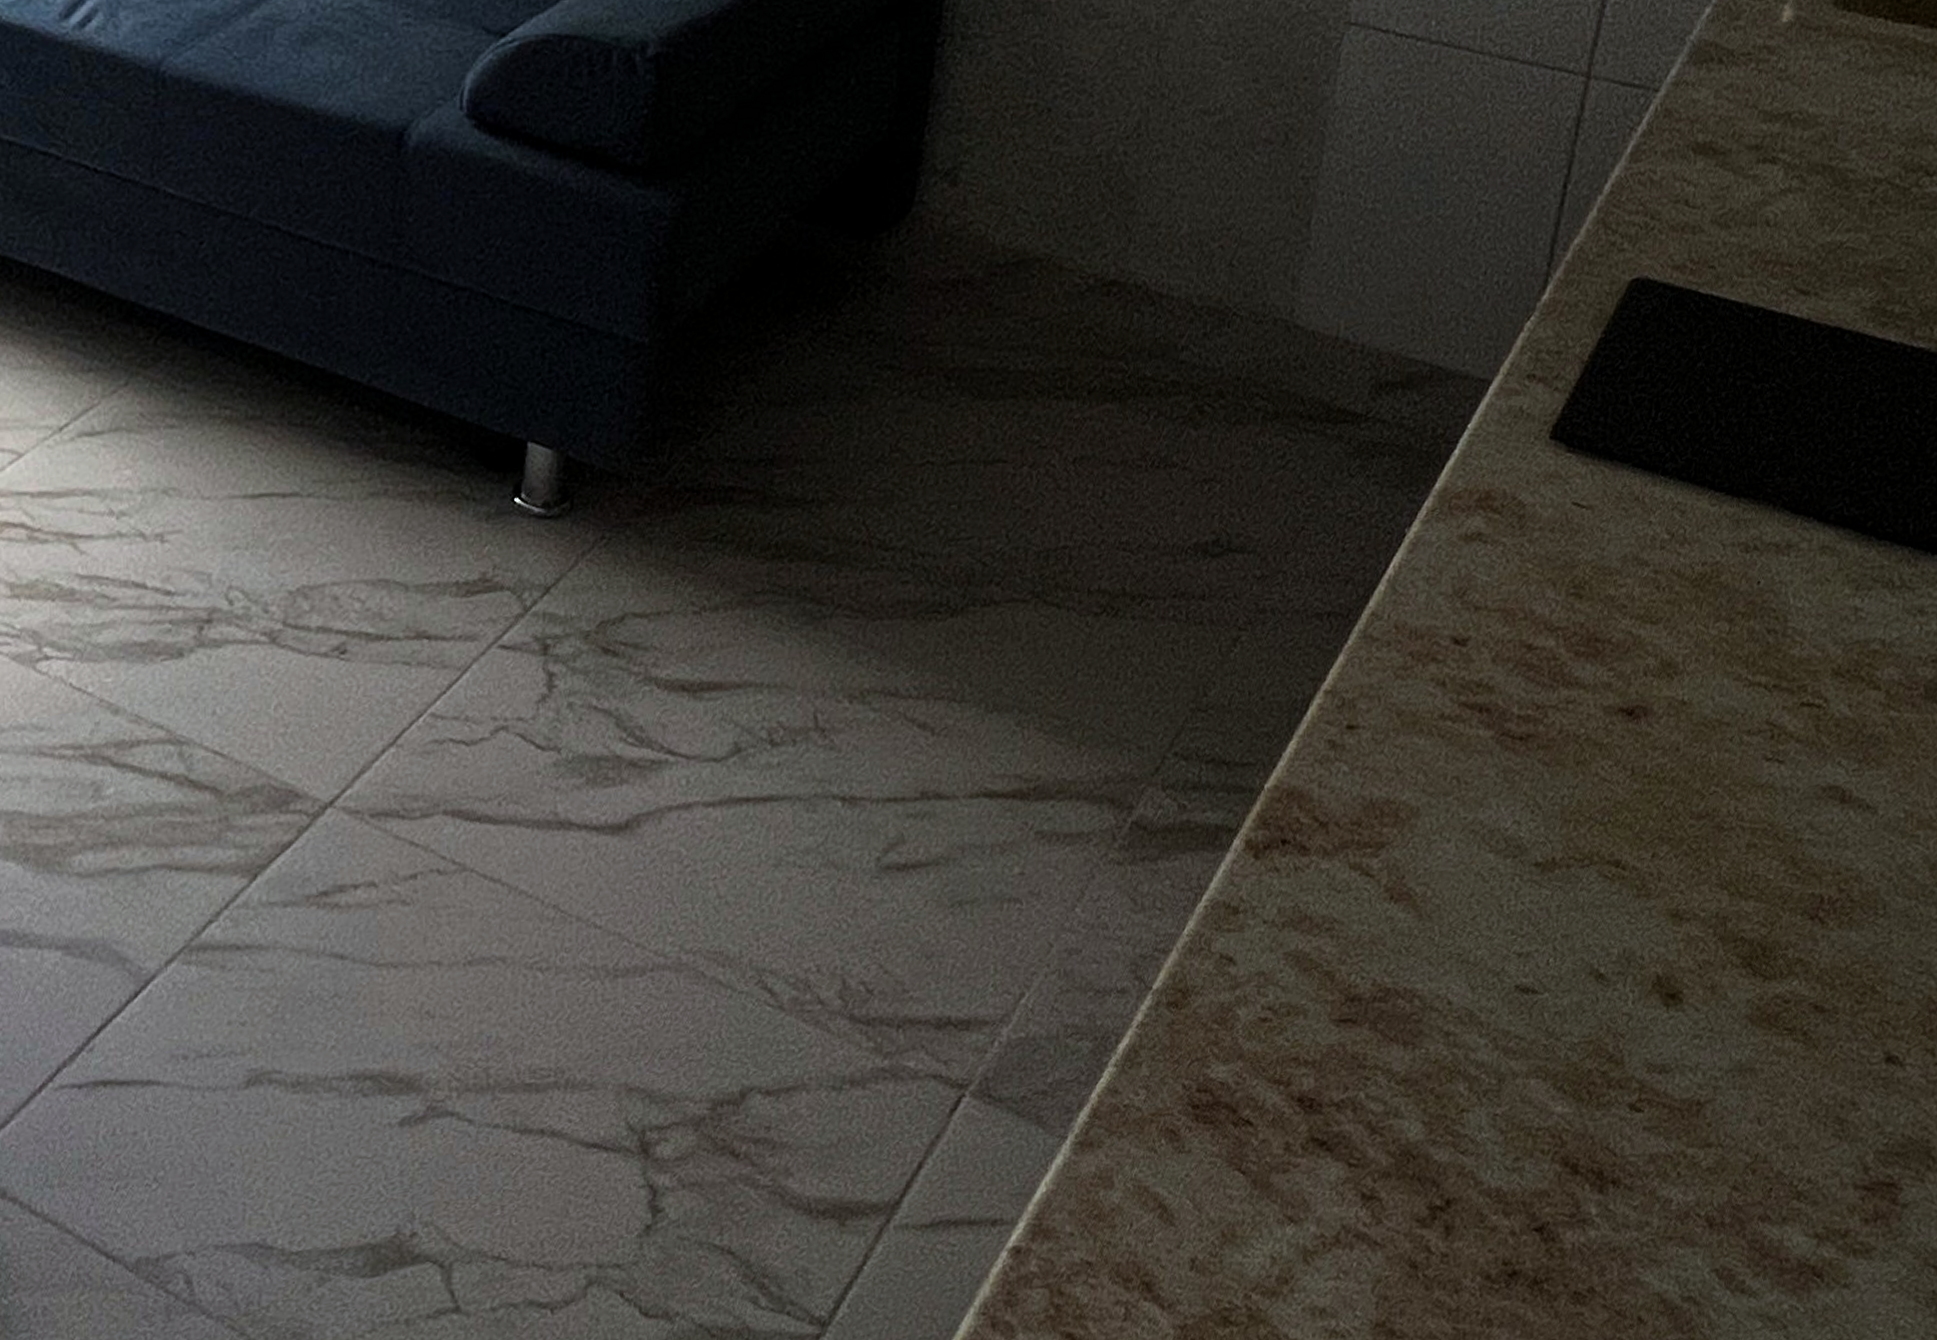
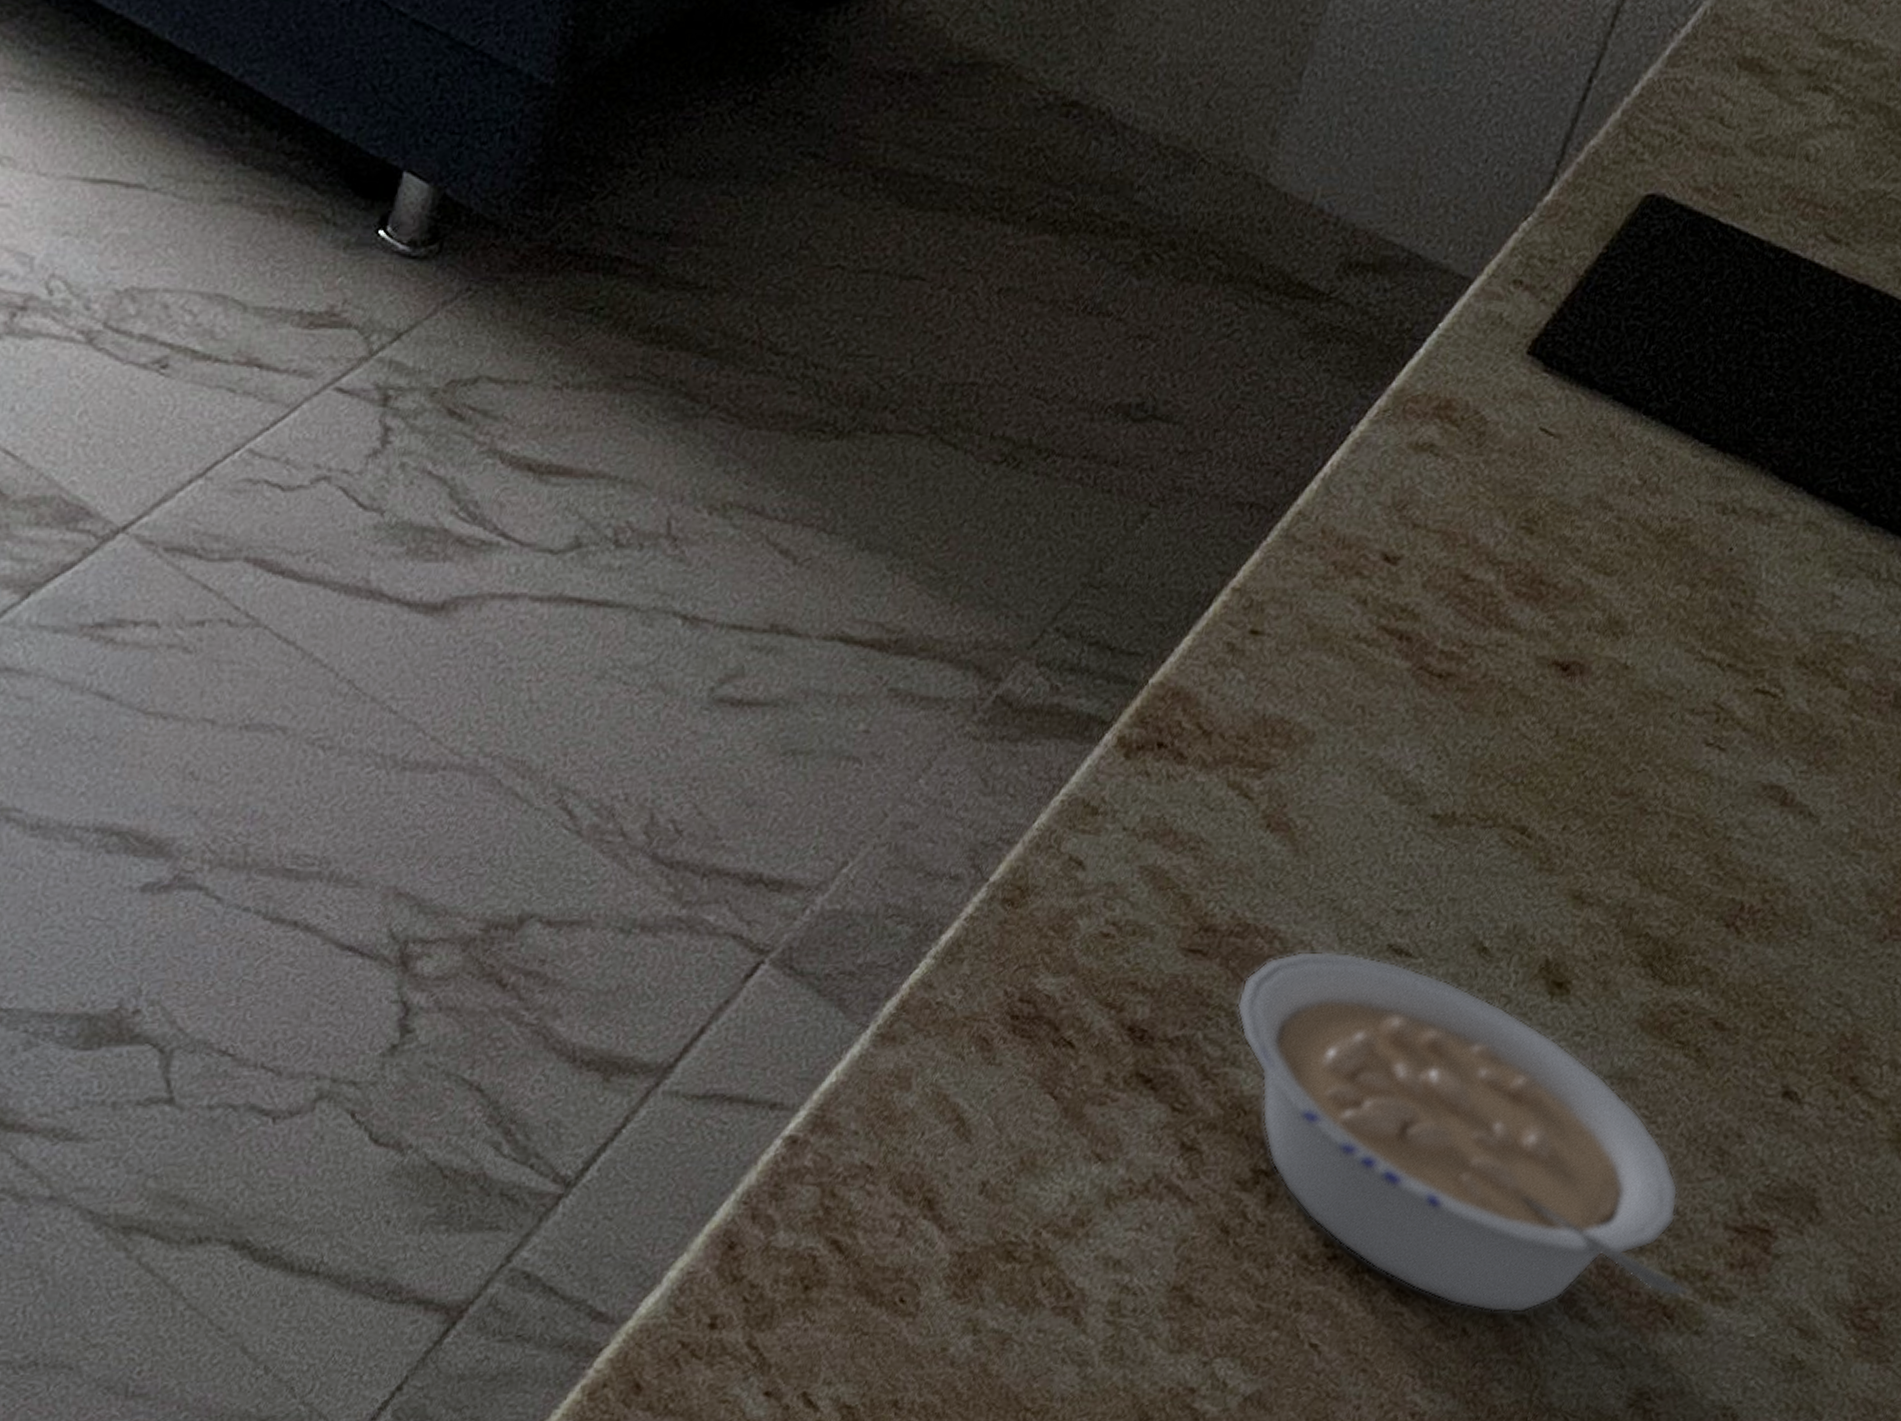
legume: none [1390,998,1832,1299] -> present [1236,951,1689,1314]

